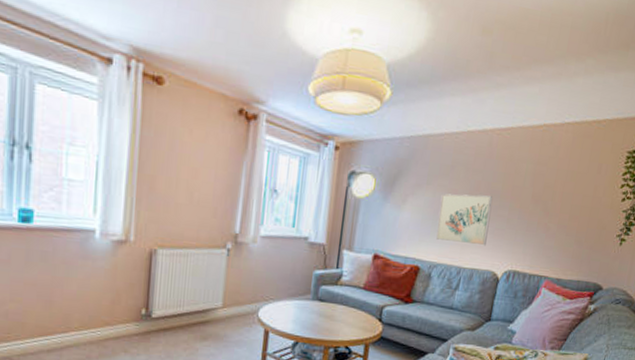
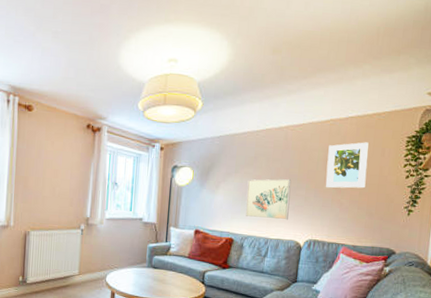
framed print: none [532,154,585,211] -> present [325,142,369,189]

